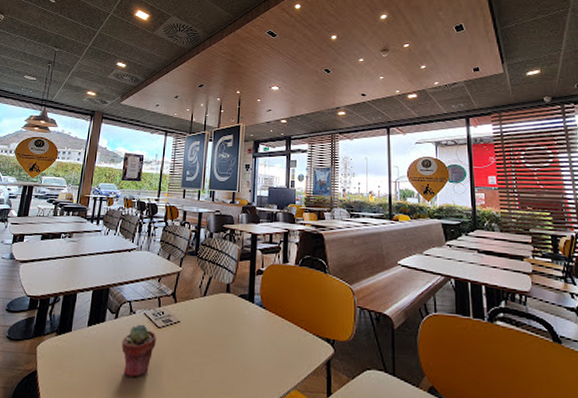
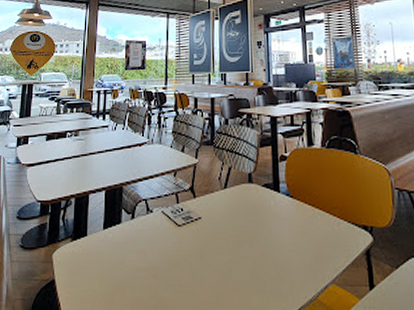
potted succulent: present [121,324,157,377] -> none [141,223,178,281]

